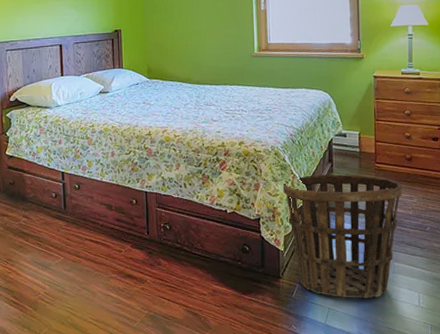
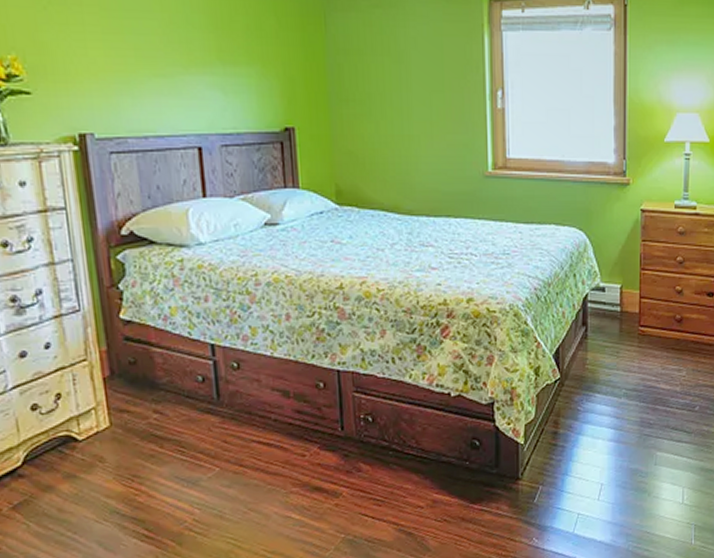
basket: present [282,174,403,298] -> none [523,341,670,499]

